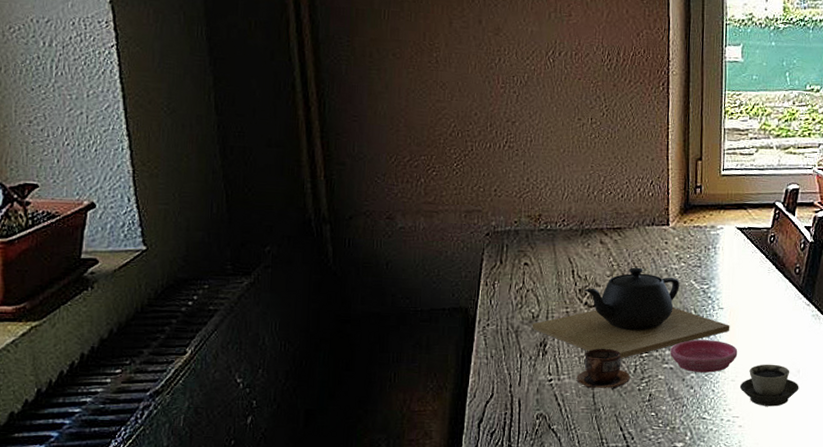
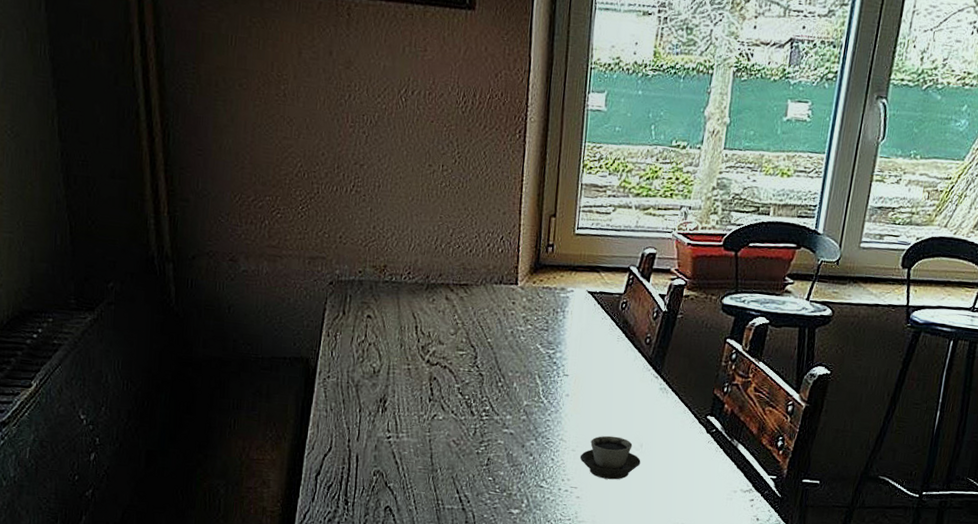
teapot: present [532,267,730,359] -> none [372,326,574,421]
cup: present [575,348,630,390] -> none [413,408,469,451]
saucer: present [670,339,738,373] -> none [511,405,581,441]

